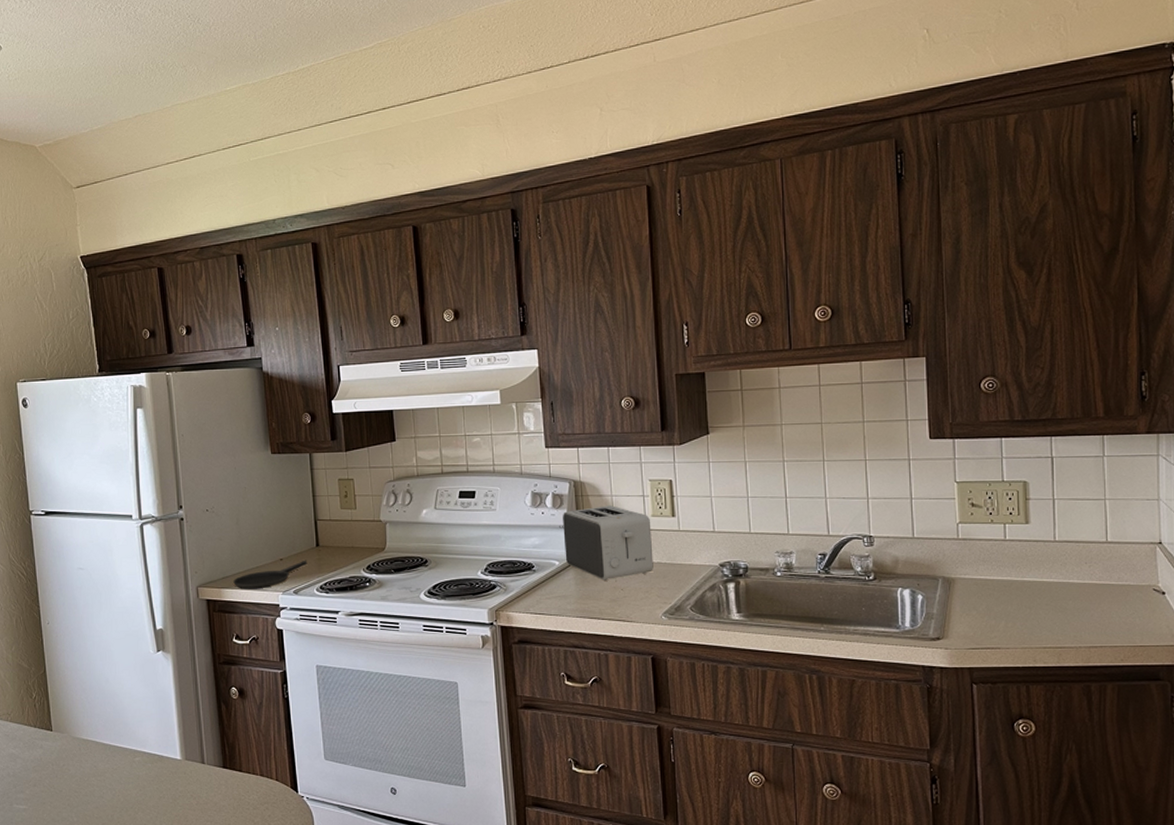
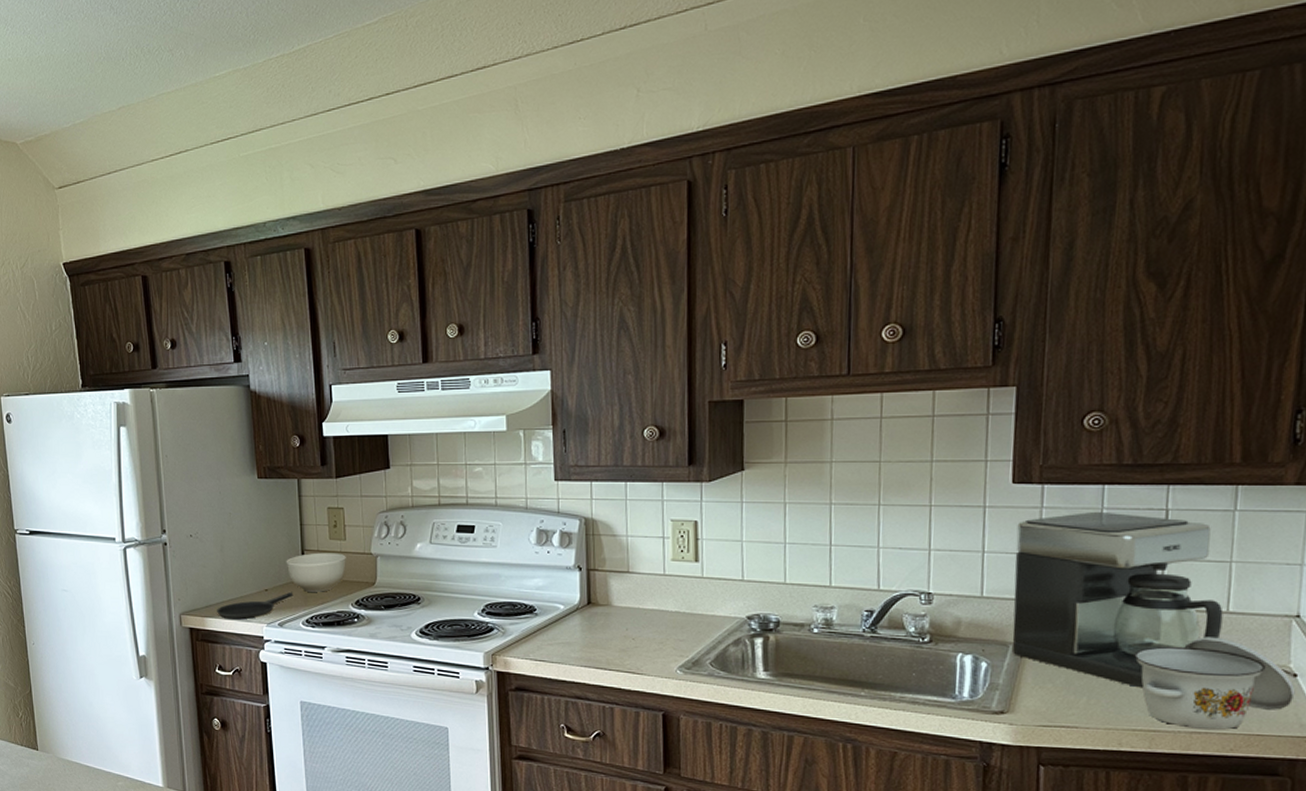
bowl: none [300,521,357,559] -> present [286,552,346,592]
toaster: present [563,505,654,581] -> none [570,547,671,629]
coffee maker: none [936,460,1104,611] -> present [1012,511,1223,689]
cooking pot: none [1038,563,1165,645] -> present [1134,637,1296,731]

